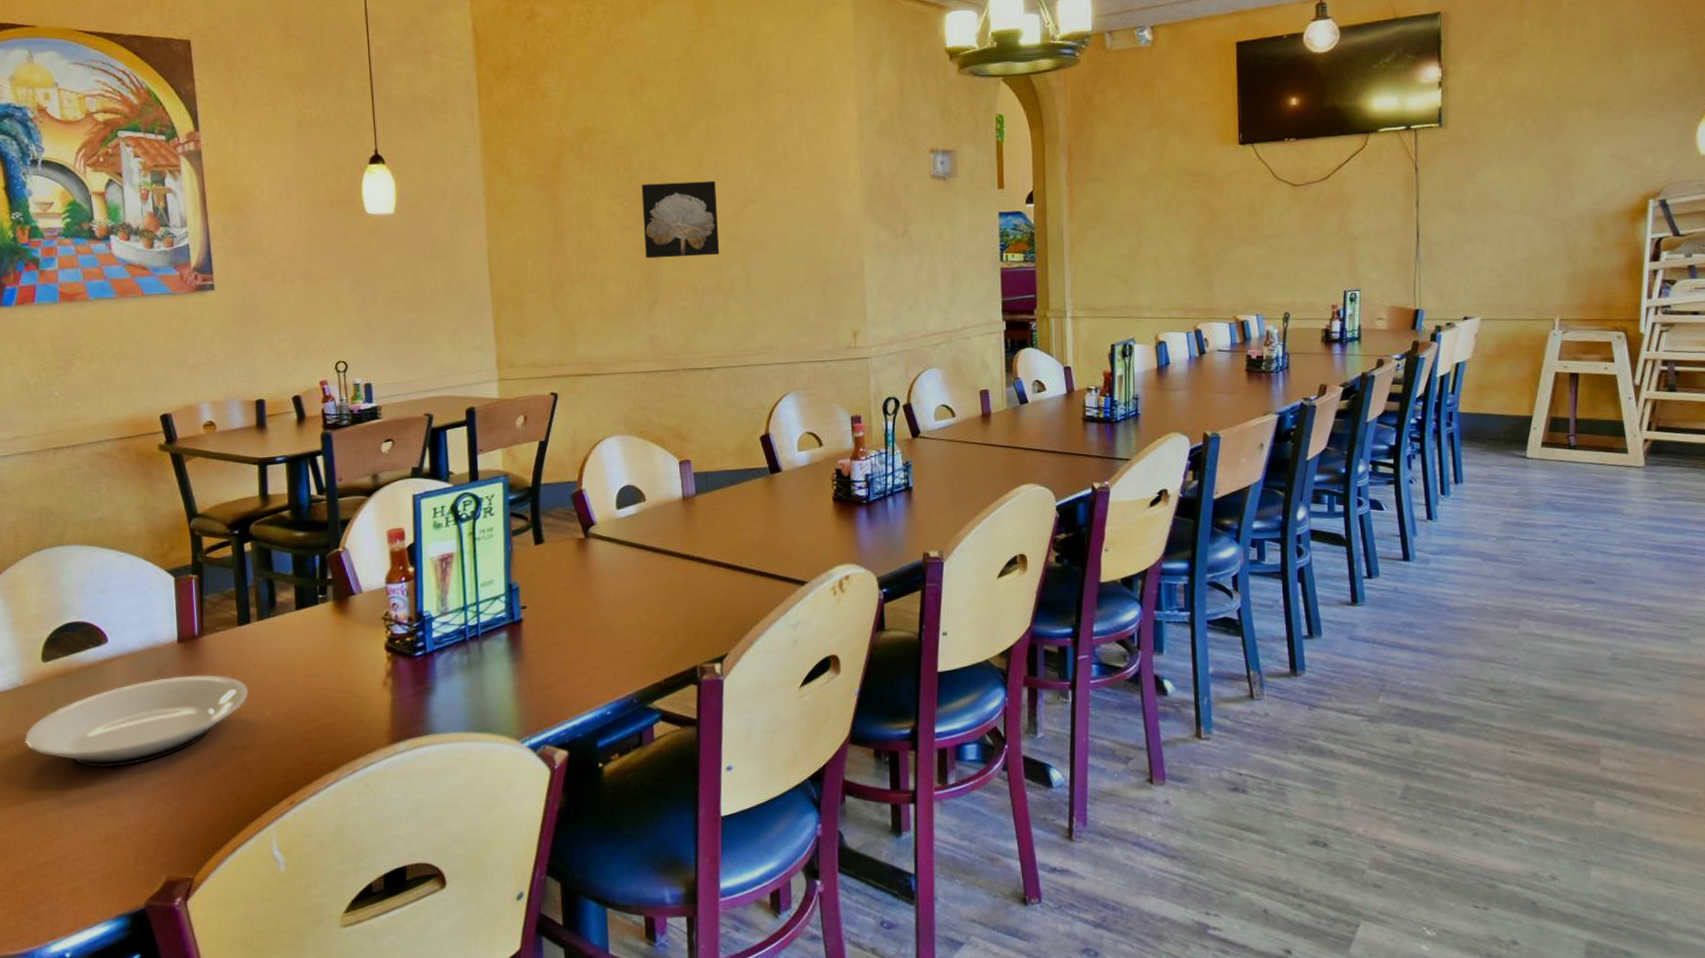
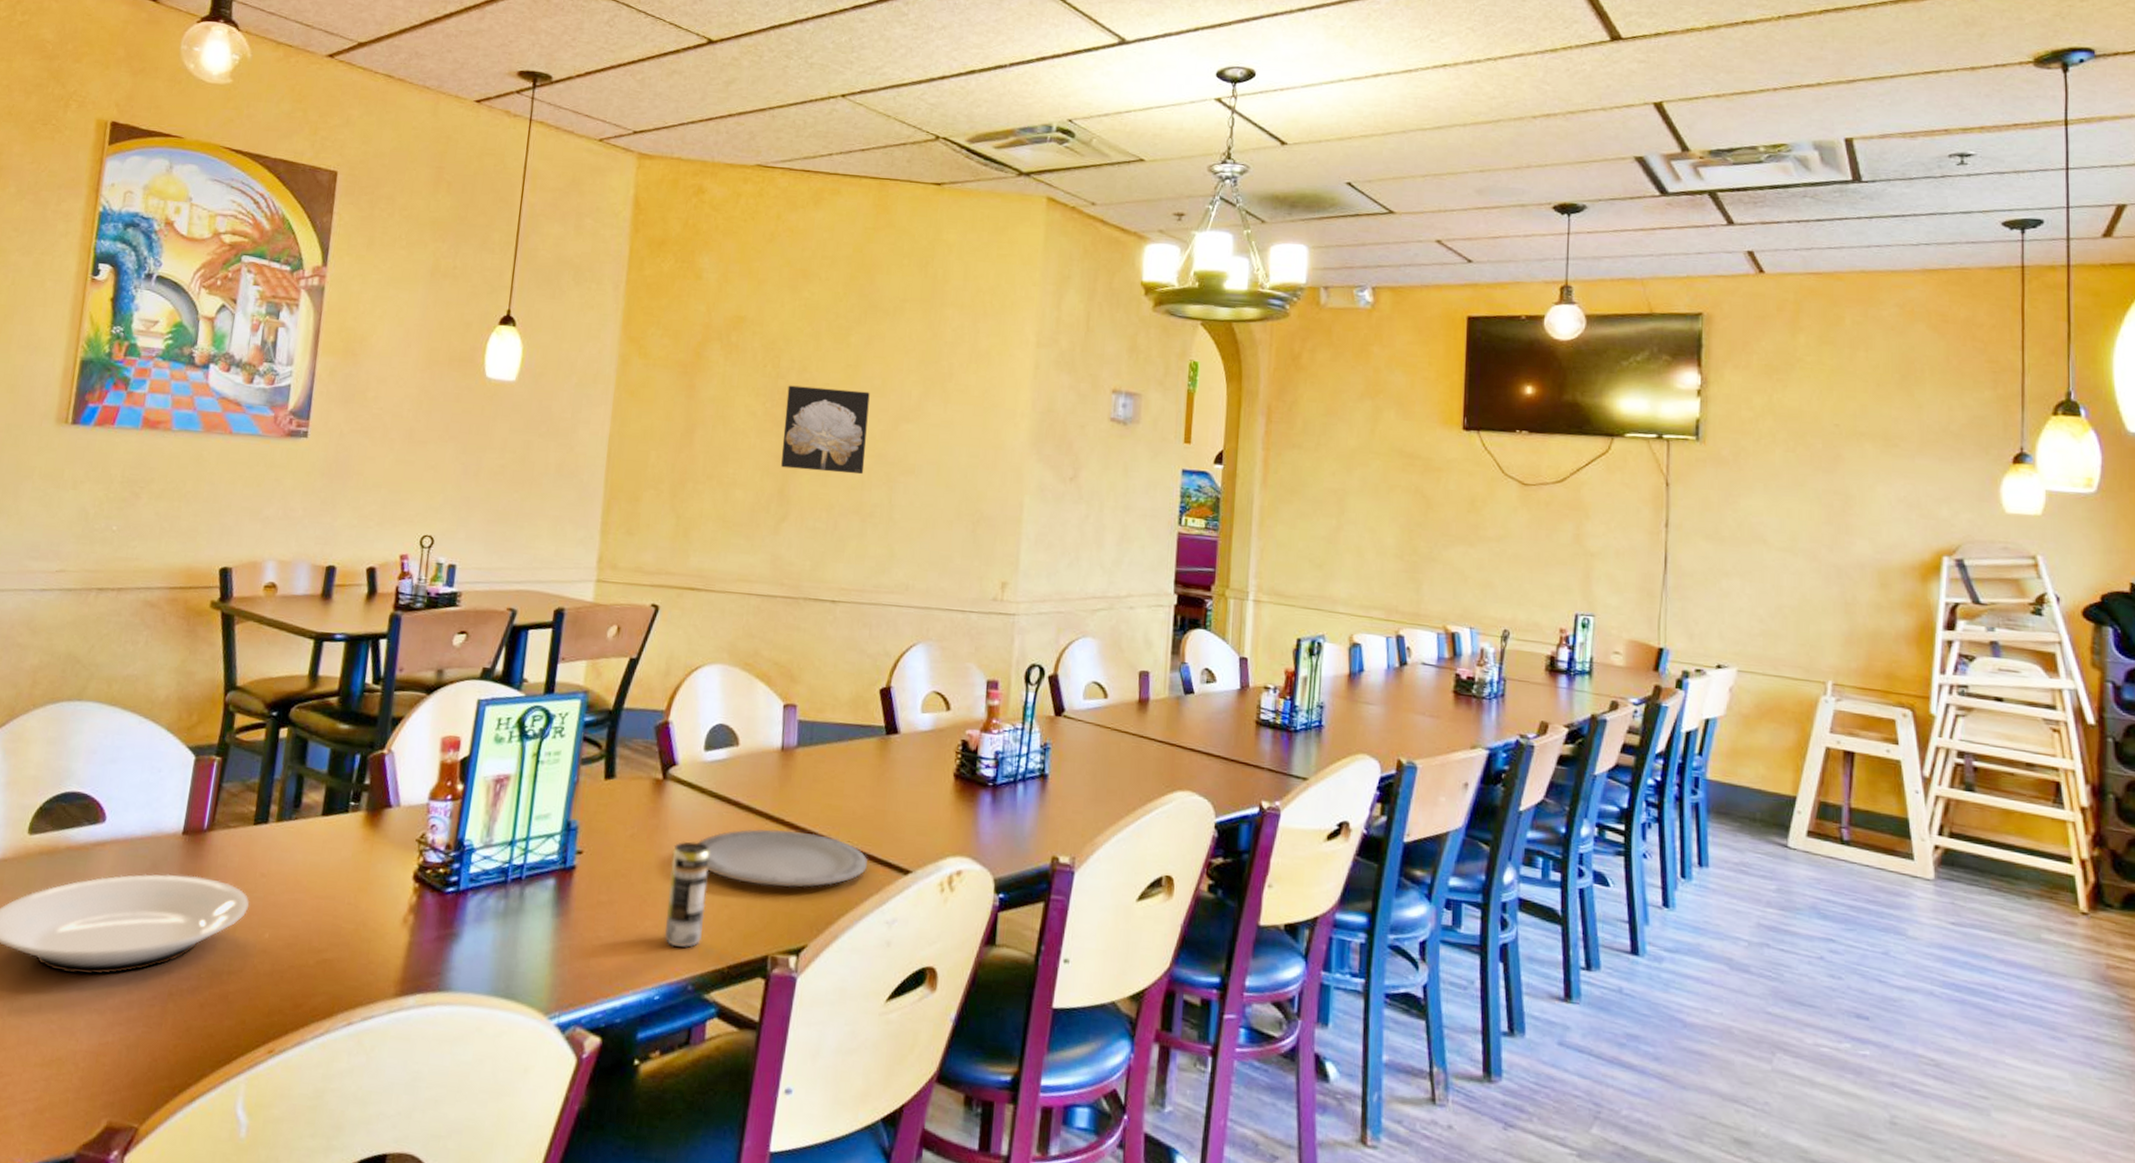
beverage can: none [602,585,639,670] -> present [665,841,710,948]
plate: none [622,564,770,612] -> present [697,829,869,887]

